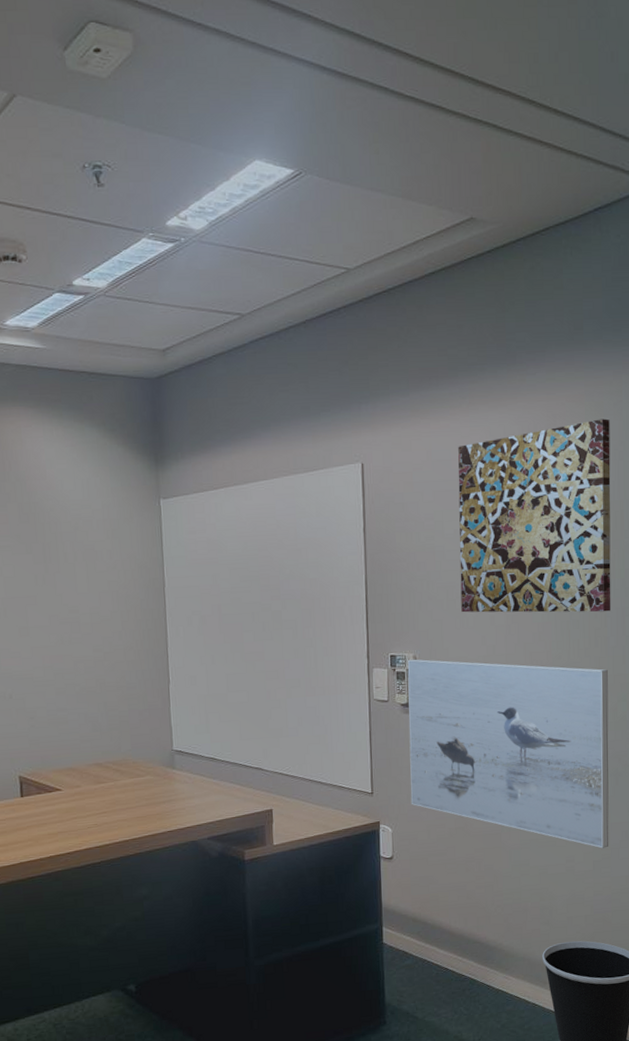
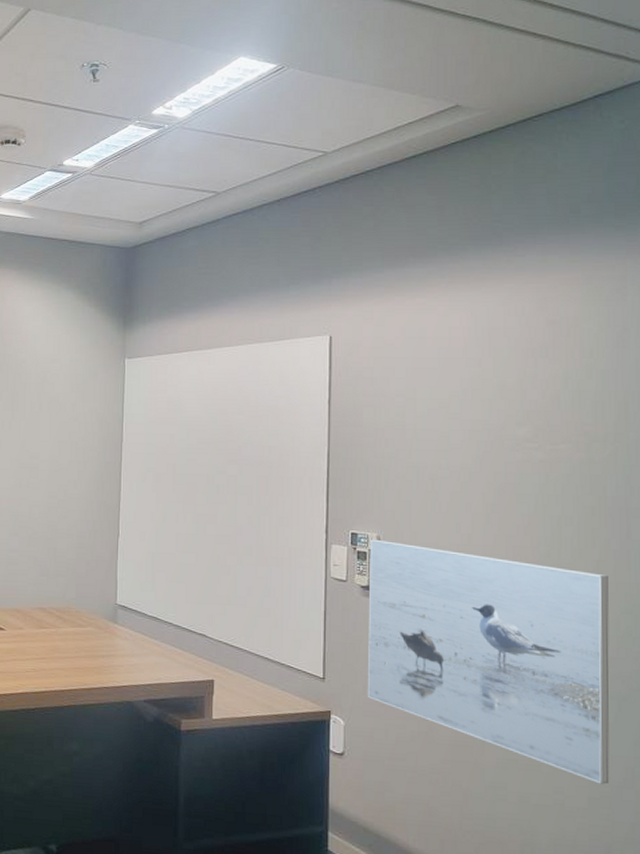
wall art: present [458,418,611,613] -> none [433,304,613,511]

